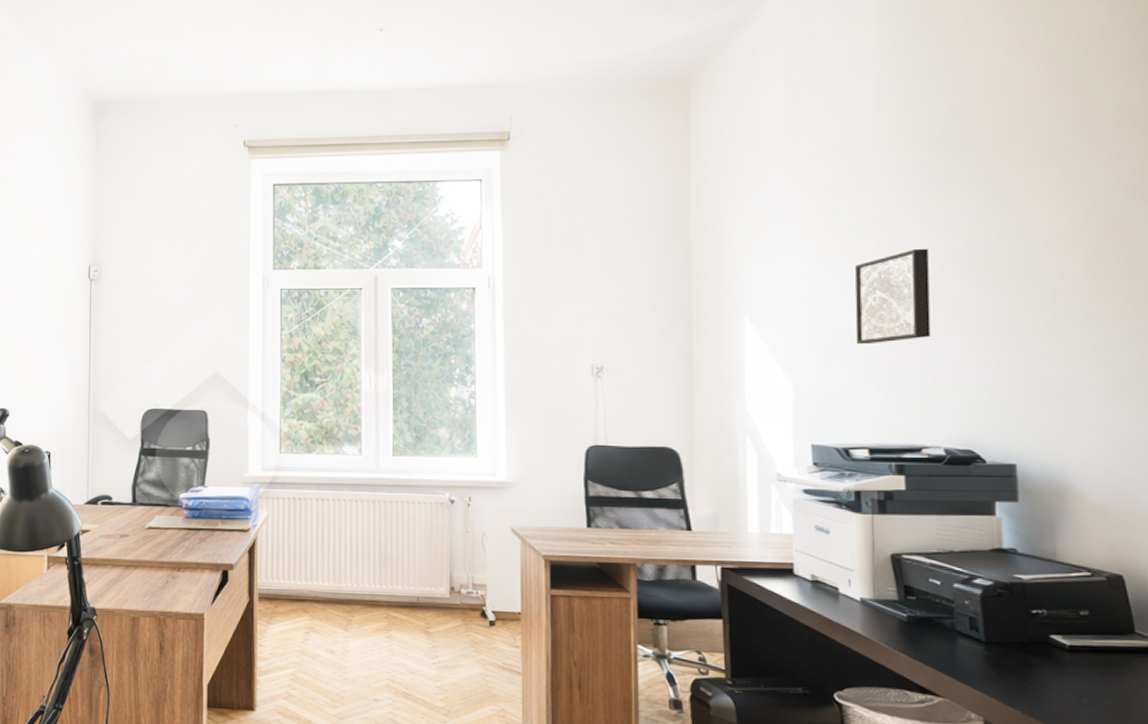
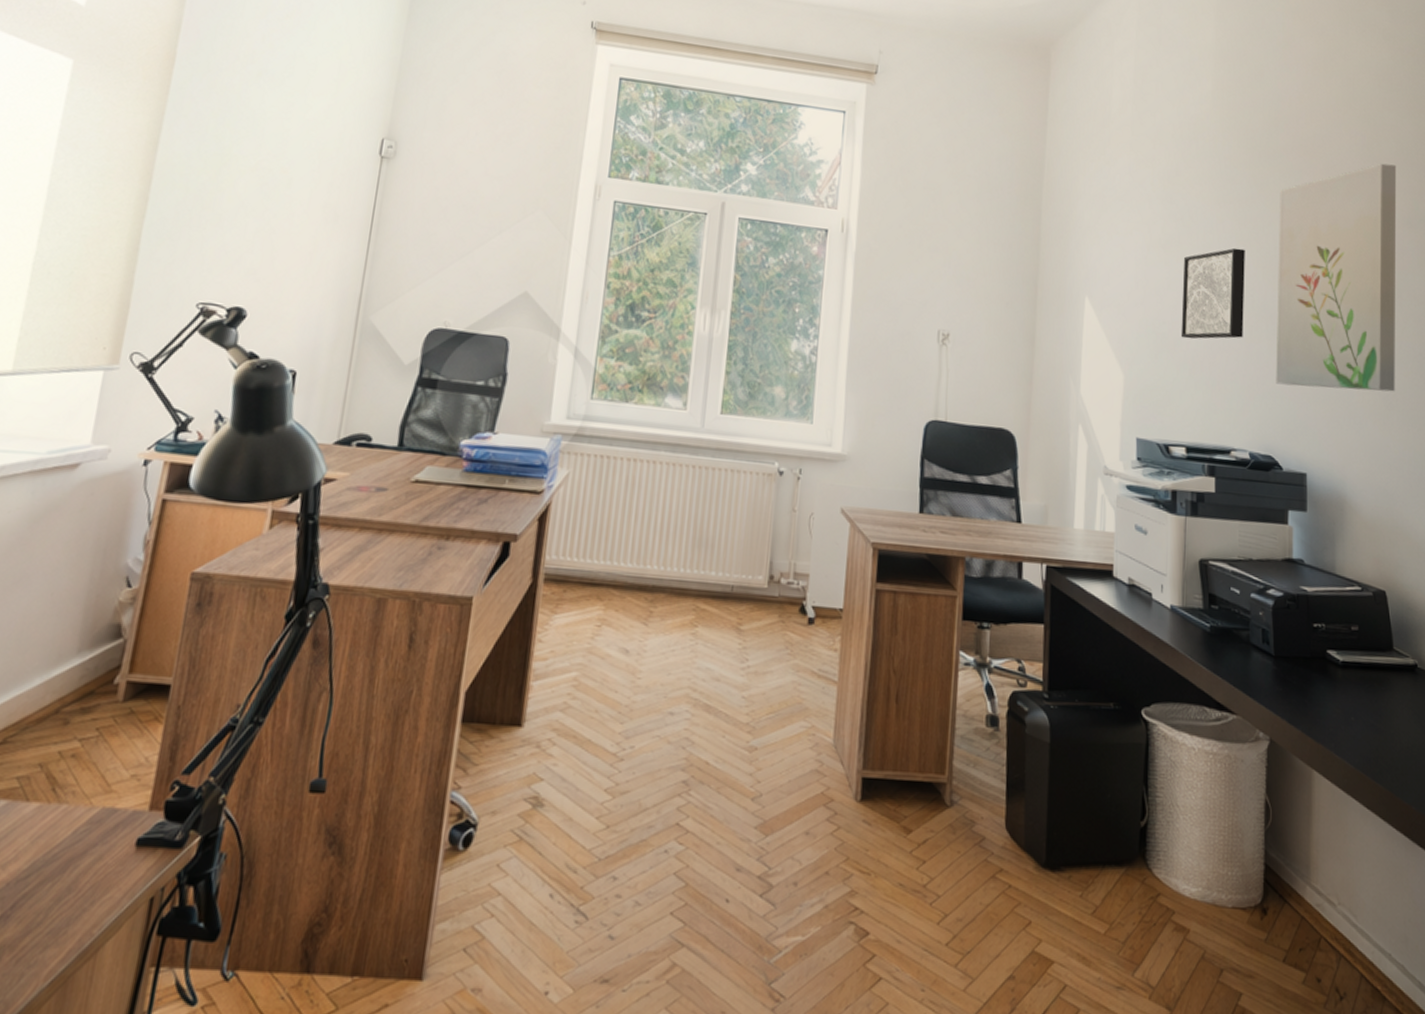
wall art: none [968,134,1127,379] -> present [1276,163,1397,392]

